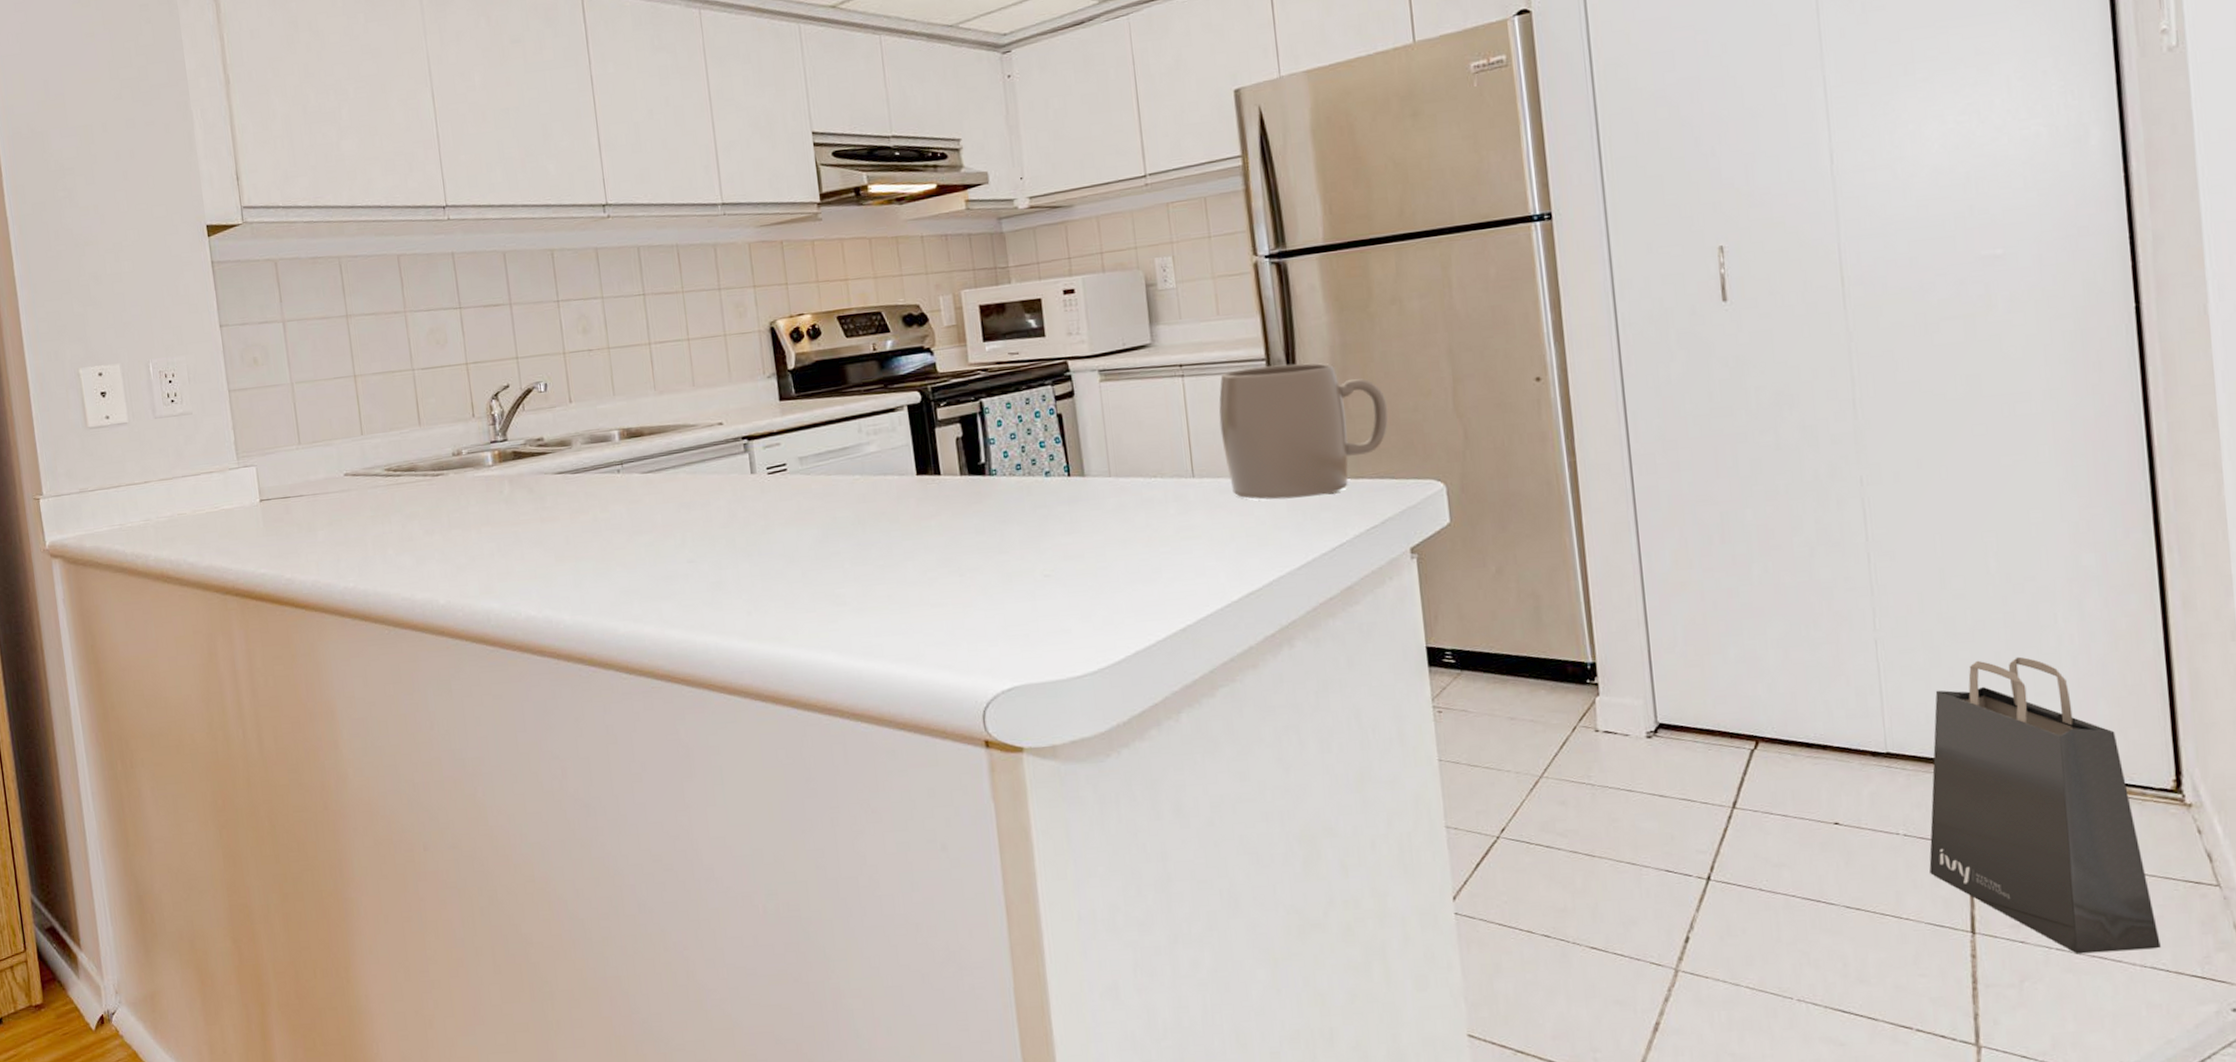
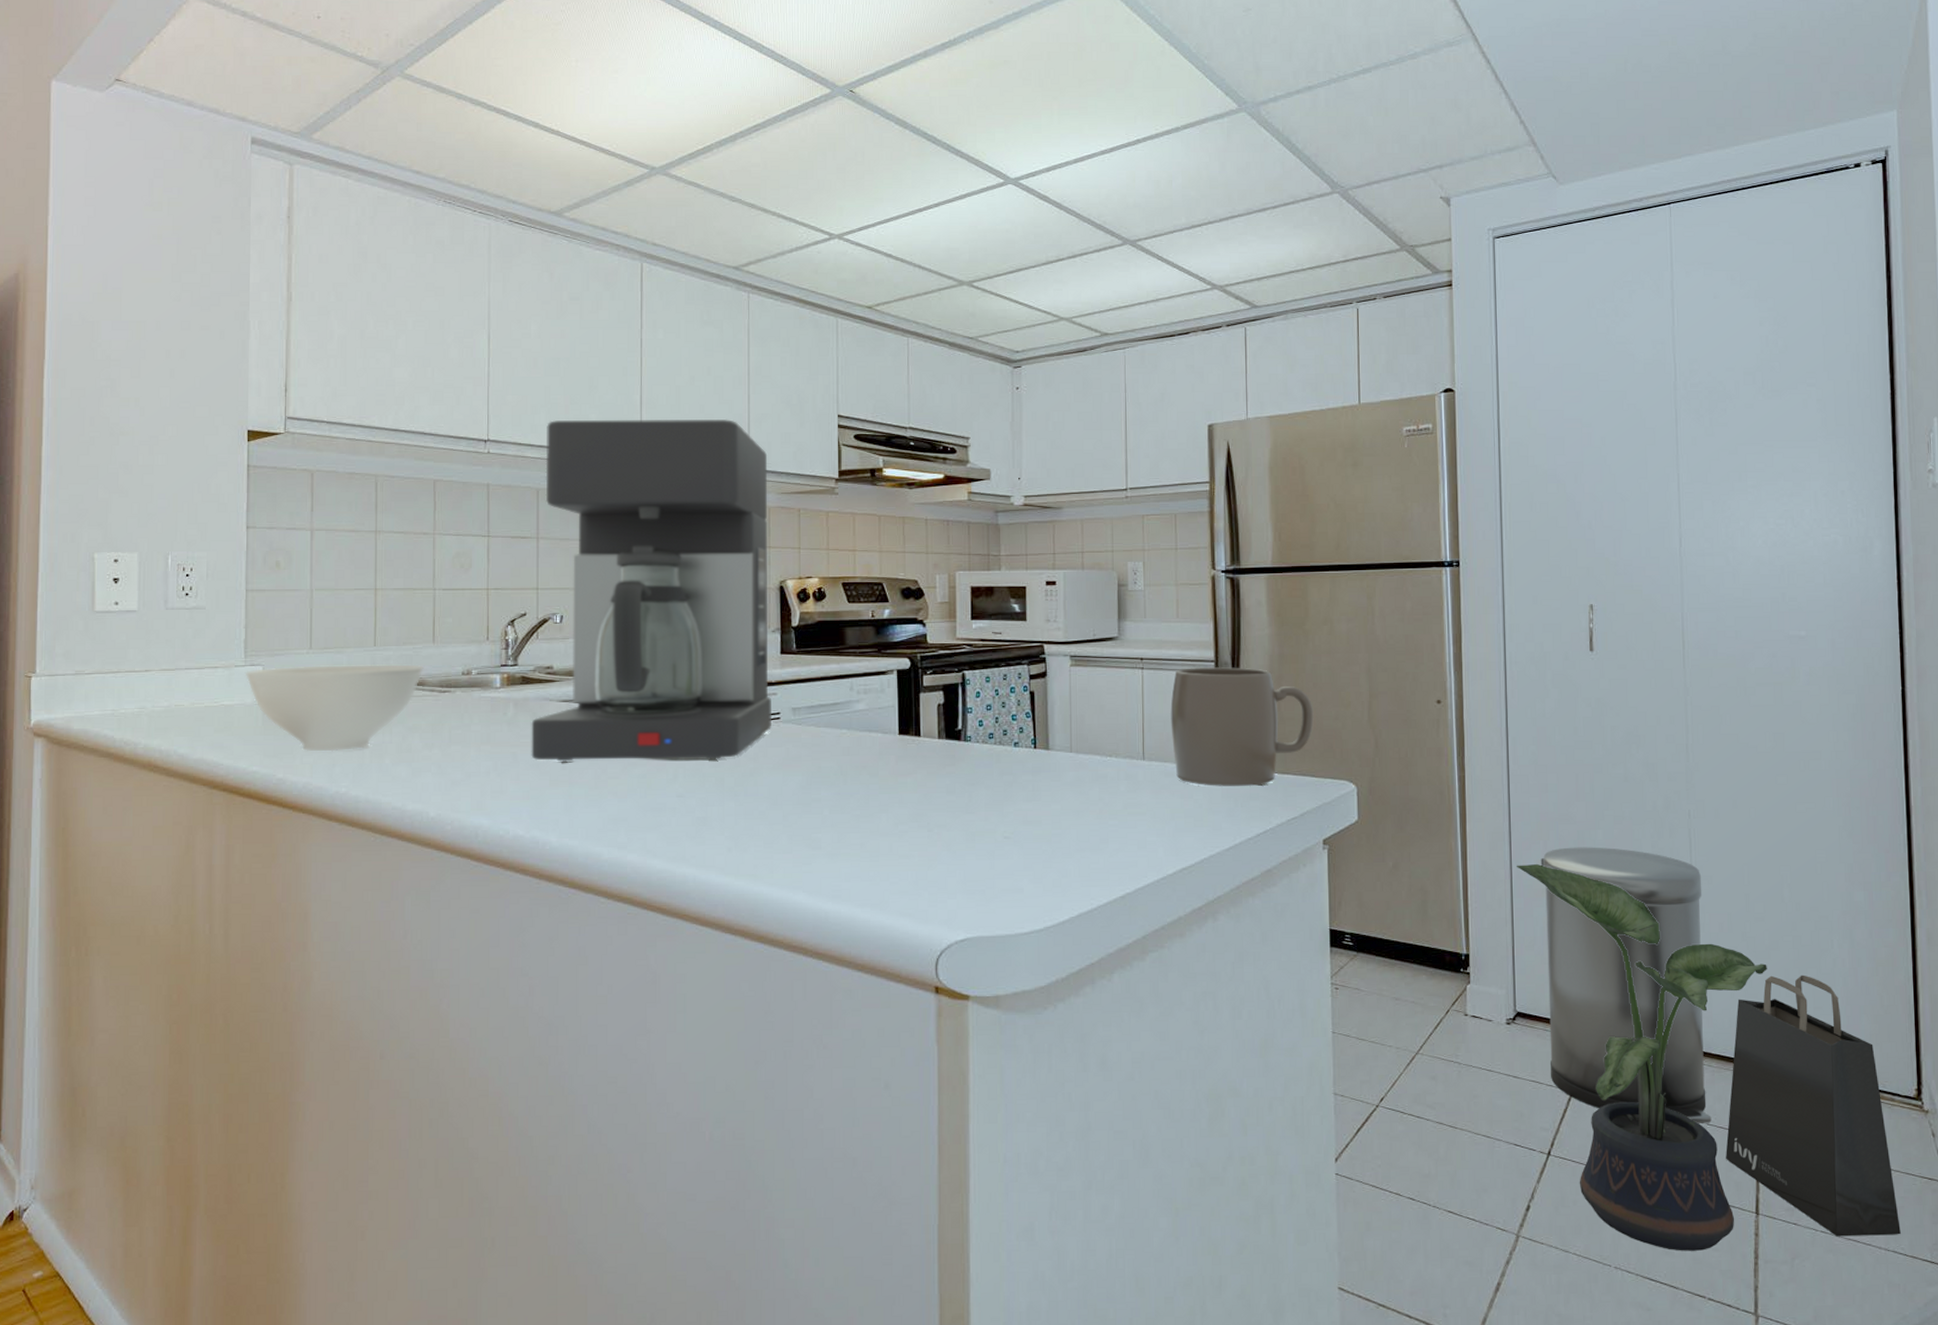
bowl: none [239,449,414,549] -> present [244,664,424,752]
coffee maker: none [504,151,779,538] -> present [531,418,771,762]
potted plant: none [1647,553,1972,979] -> present [1517,863,1767,1251]
pedal bin: none [1677,528,1910,835] -> present [1541,847,1712,1123]

